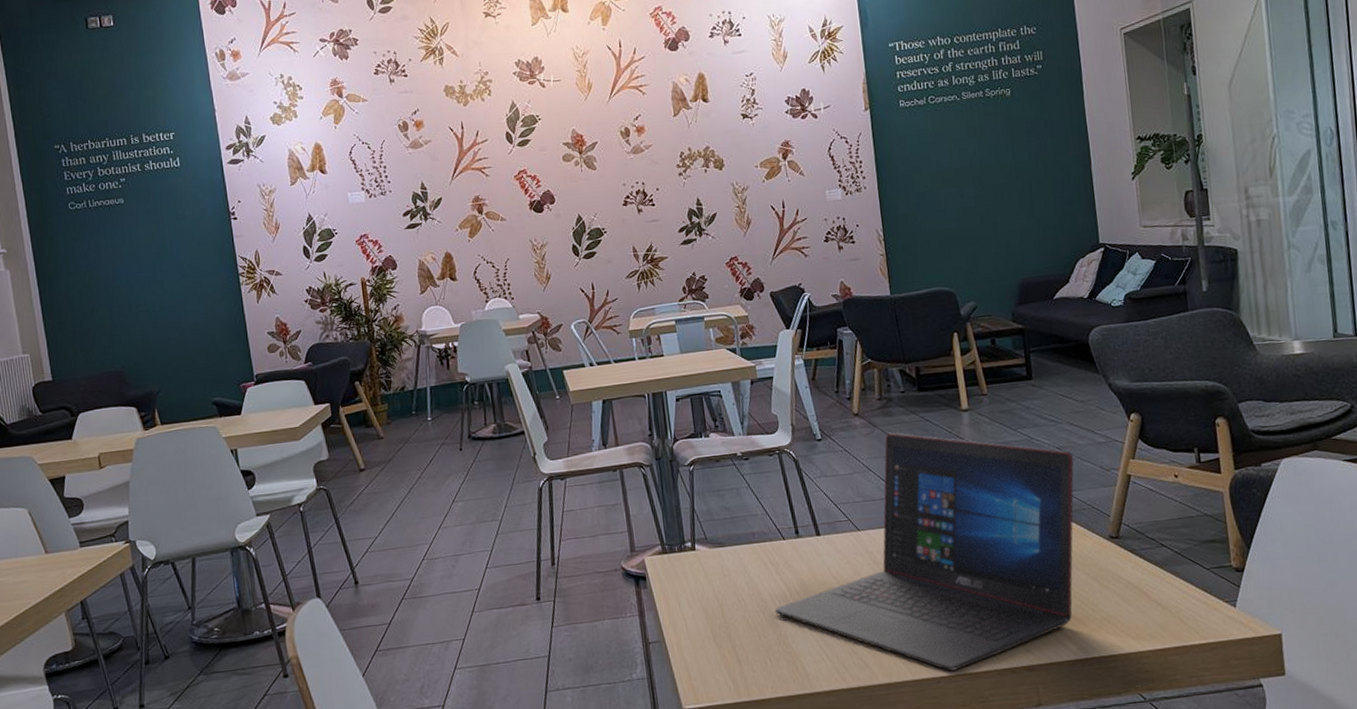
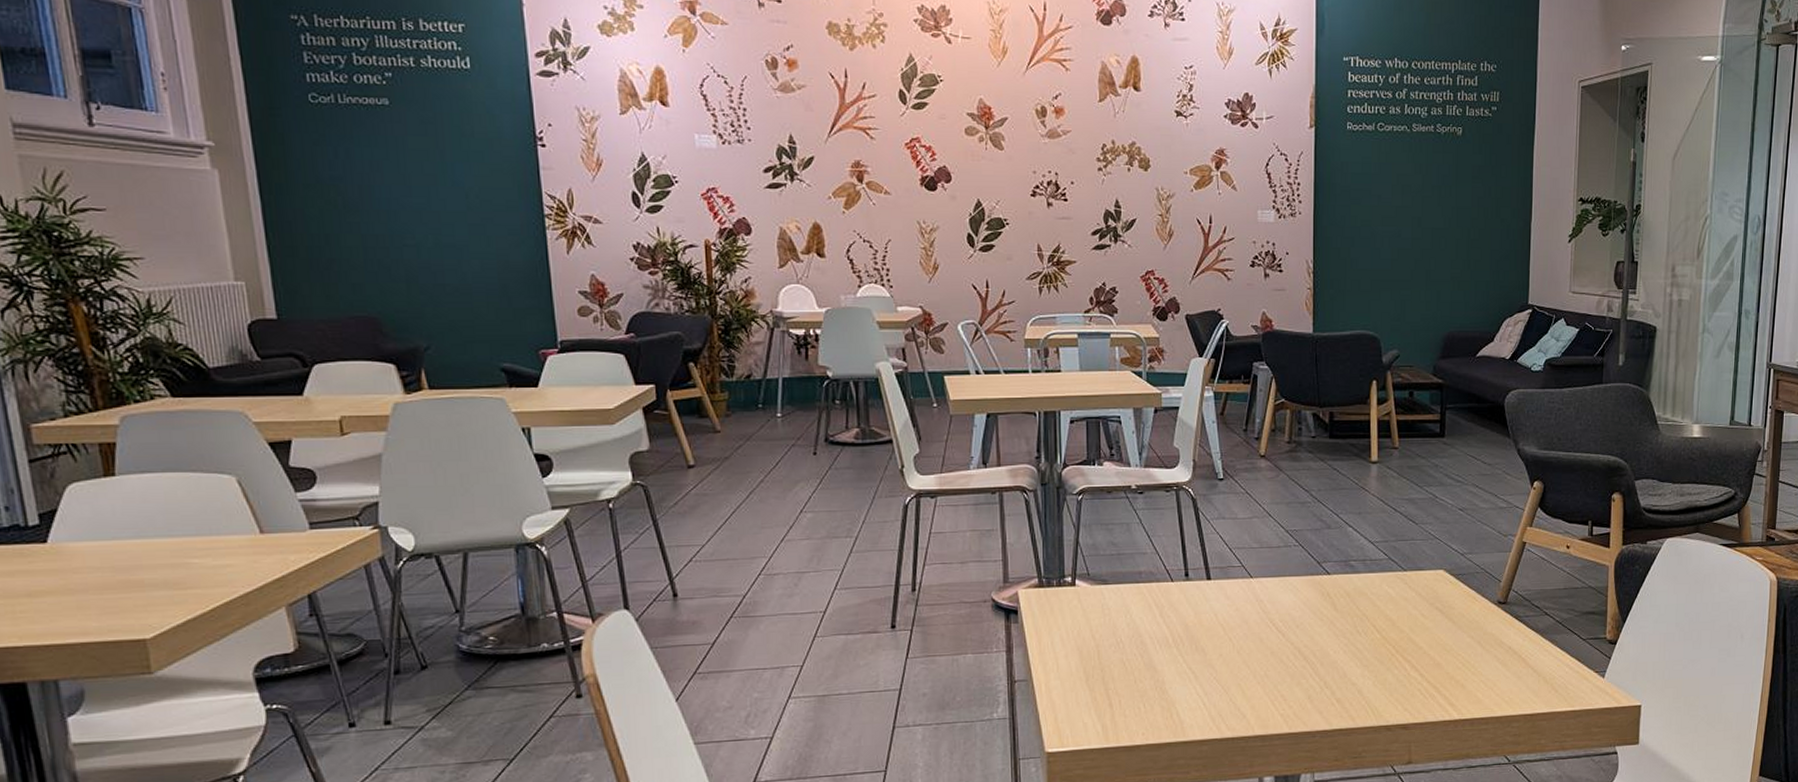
laptop: present [774,432,1074,671] -> none [1154,478,1474,726]

